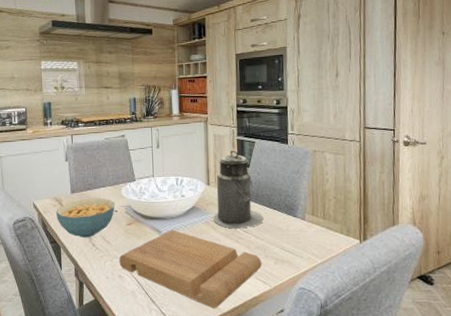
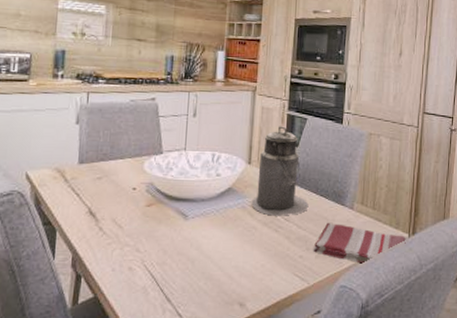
cereal bowl: present [55,198,115,238] -> none [55,171,134,220]
cutting board: present [119,230,262,308] -> none [131,215,301,308]
dish towel: none [271,233,358,268] -> present [313,223,406,264]

